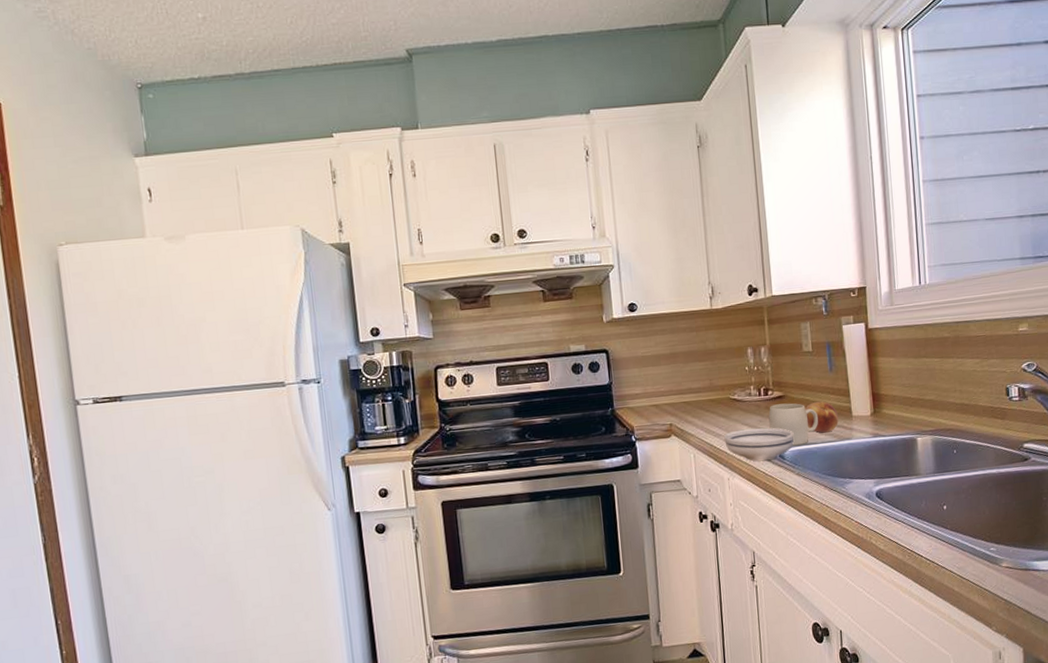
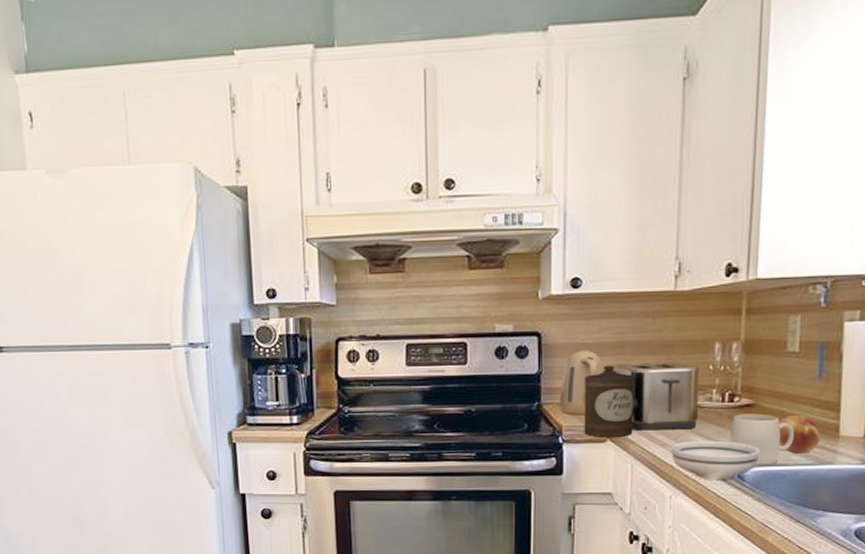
kettle: none [629,361,664,417] -> present [560,350,605,416]
canister: none [648,372,692,434] -> present [584,365,634,437]
toaster: none [669,366,742,425] -> present [612,362,699,431]

